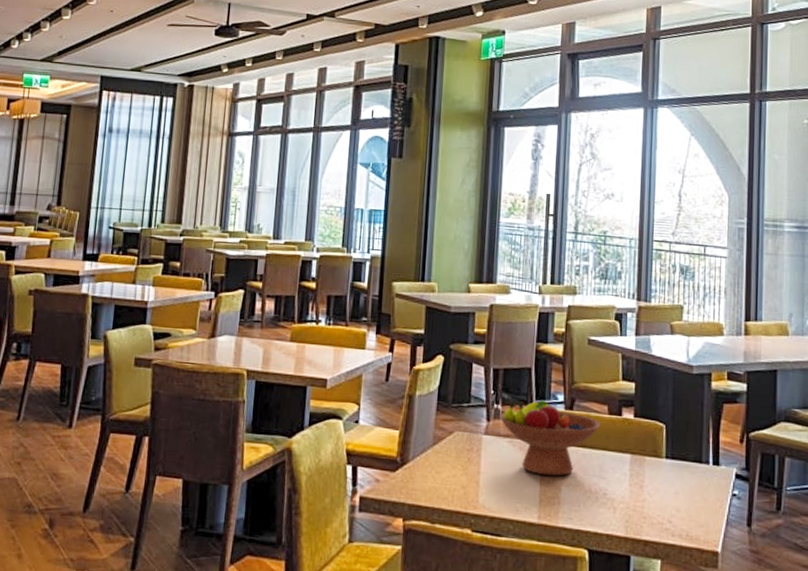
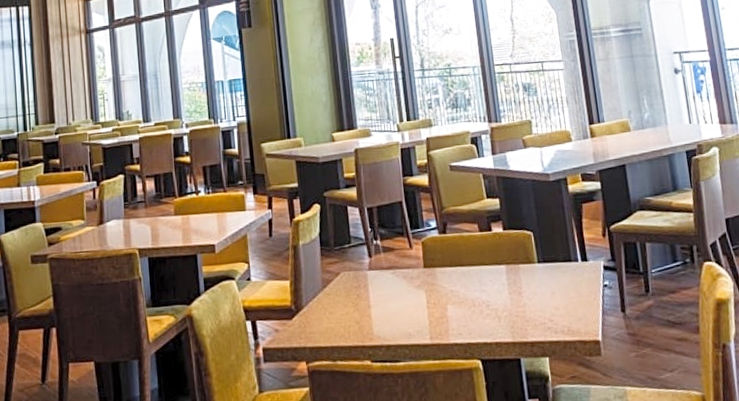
fruit bowl: present [498,399,601,476] -> none [379,228,474,299]

